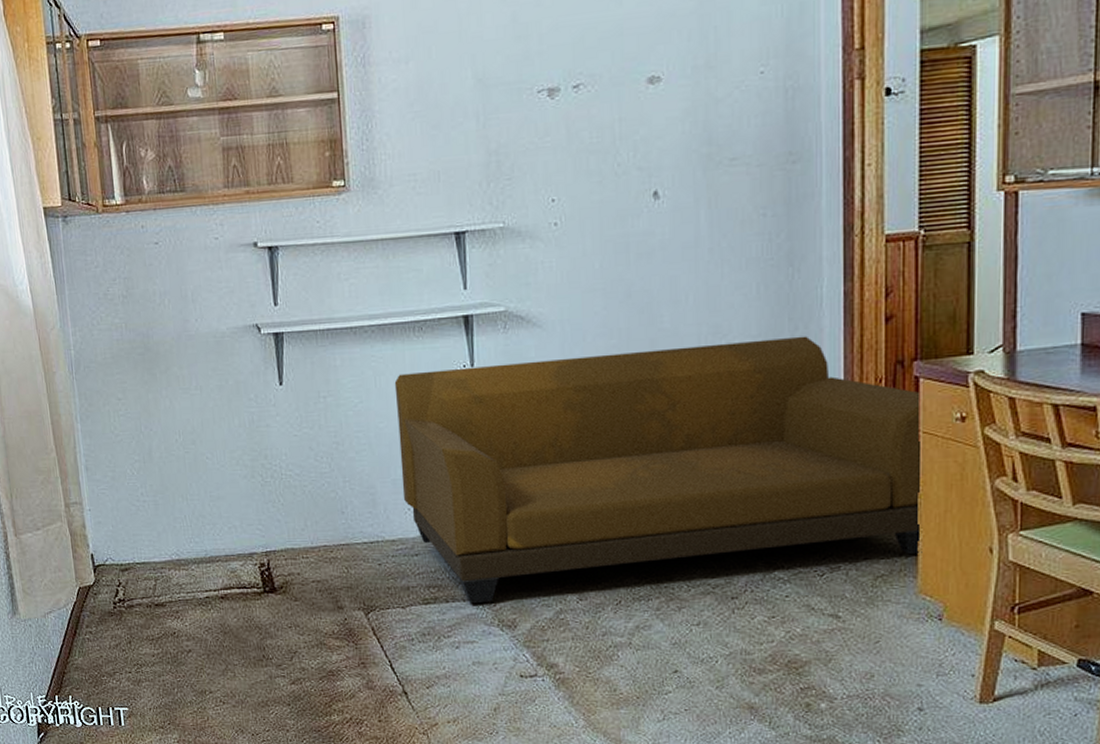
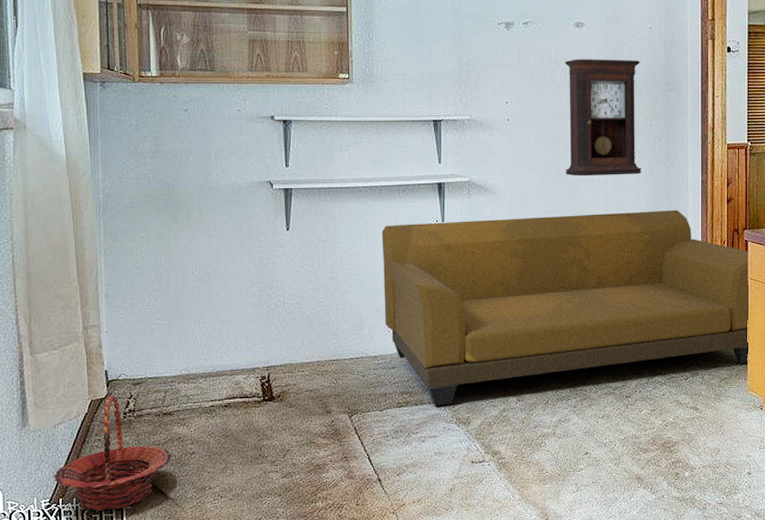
basket: none [48,582,168,712] -> present [54,395,172,511]
pendulum clock: none [633,122,751,296] -> present [564,59,642,177]

